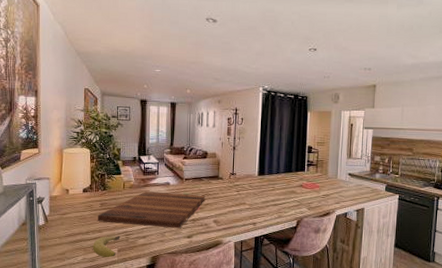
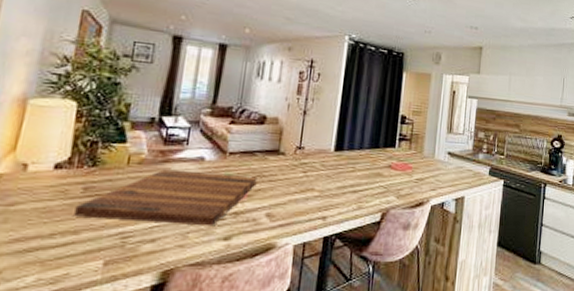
fruit: present [92,236,121,257] -> none [56,239,112,275]

